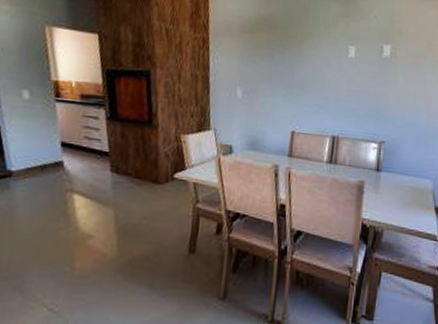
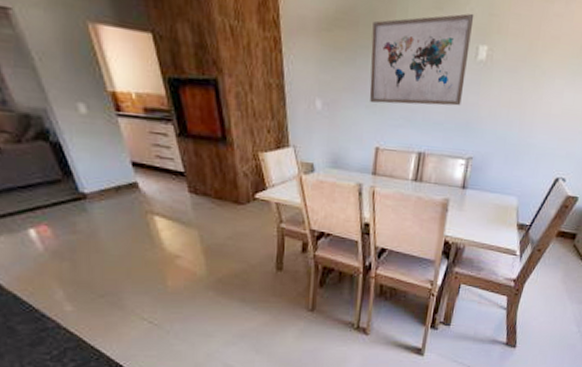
wall art: none [286,19,377,95] -> present [369,13,474,106]

